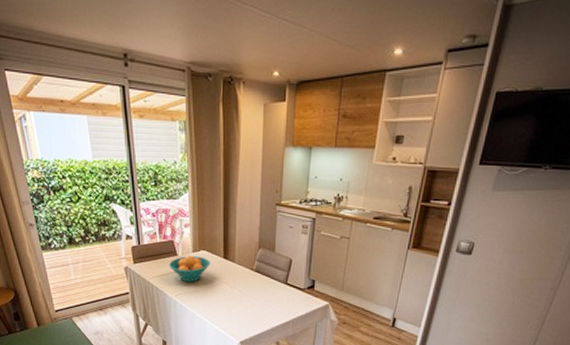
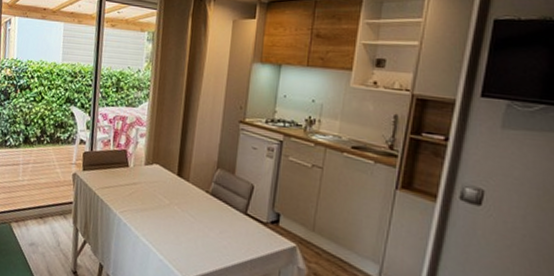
fruit bowl: present [168,256,210,282] -> none [117,168,163,199]

